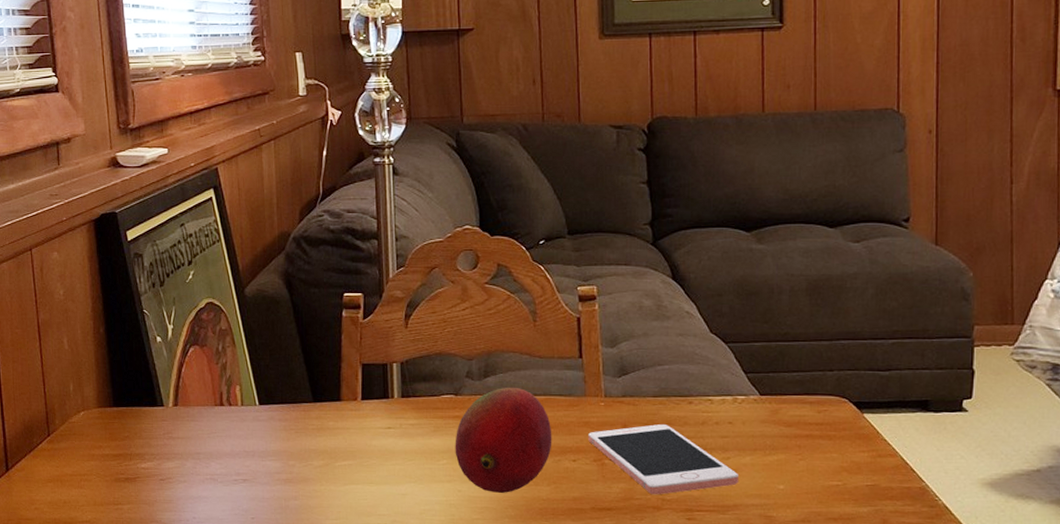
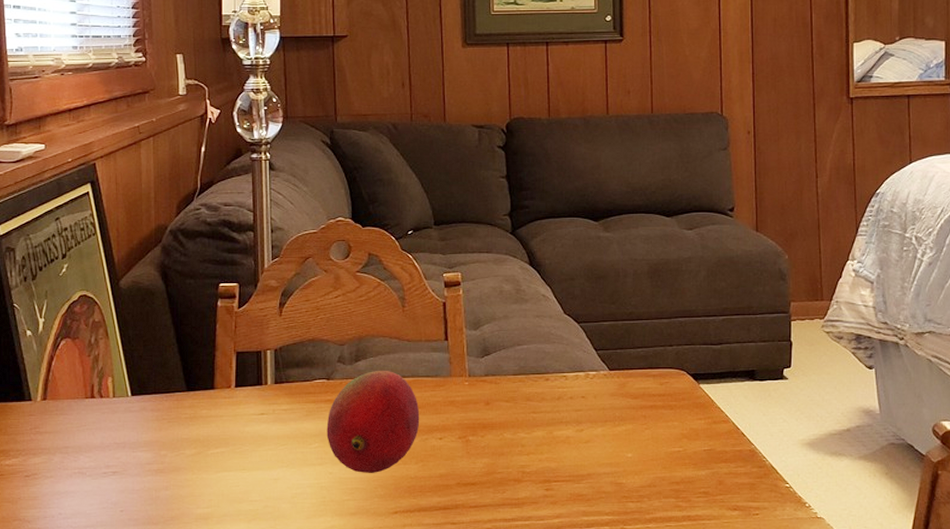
cell phone: present [588,424,739,495] -> none [454,401,592,468]

